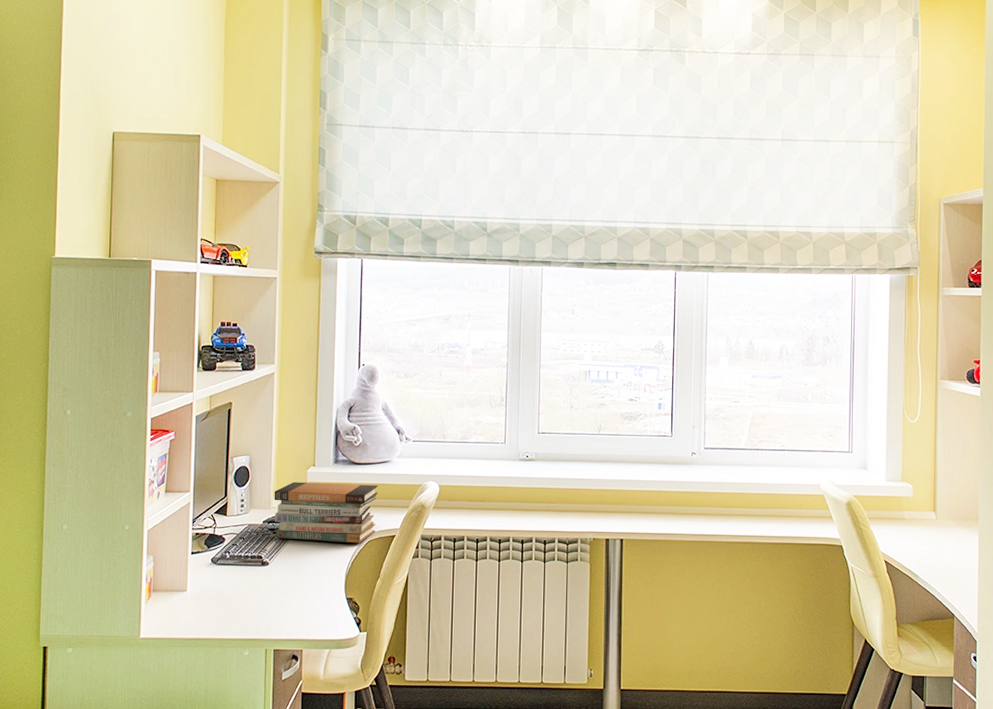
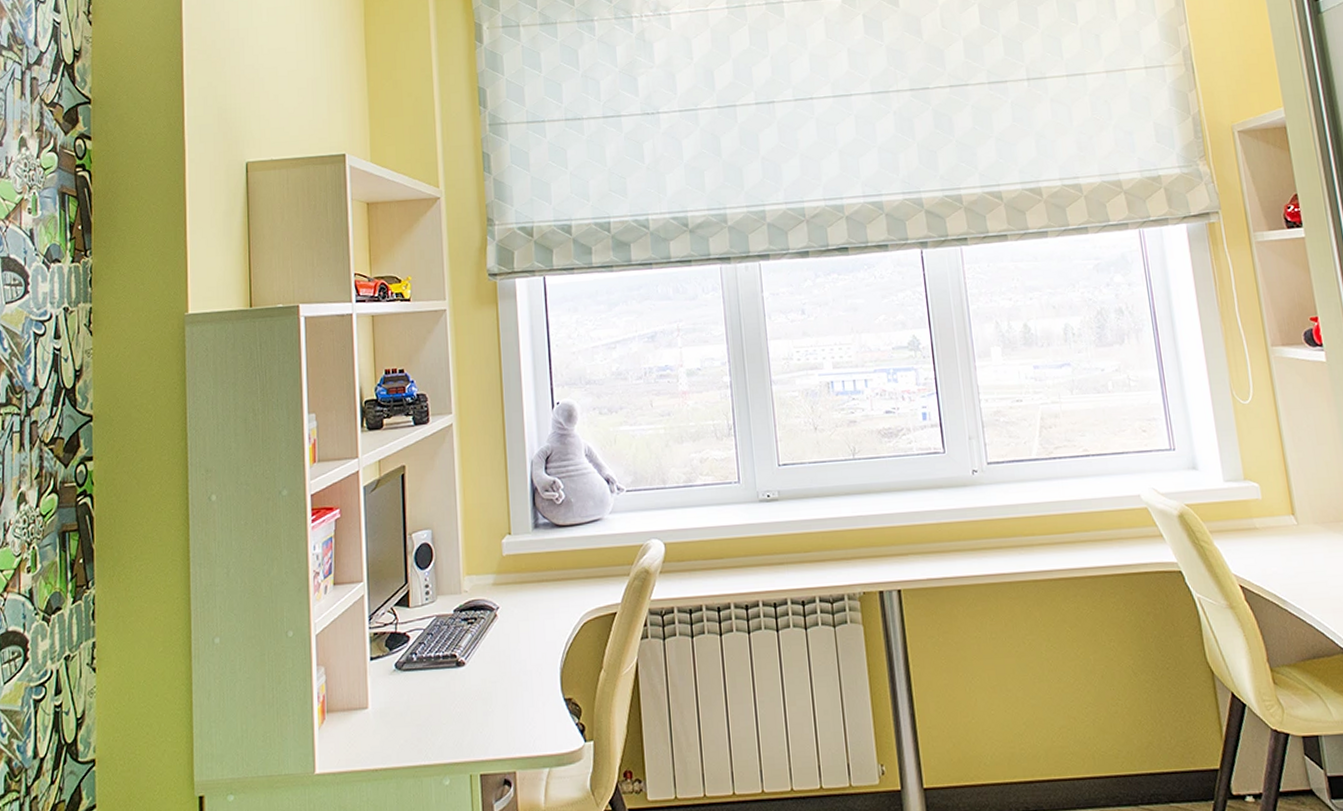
book stack: present [274,481,378,544] -> none [464,550,592,631]

